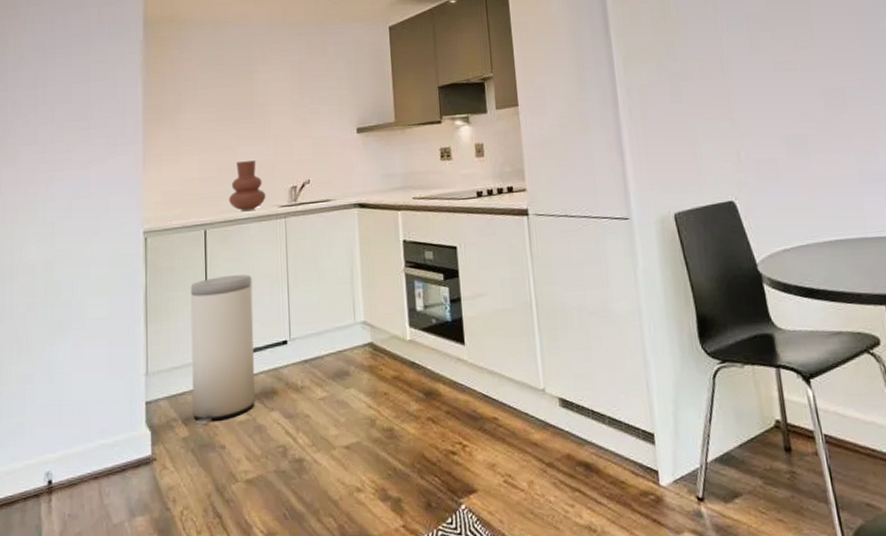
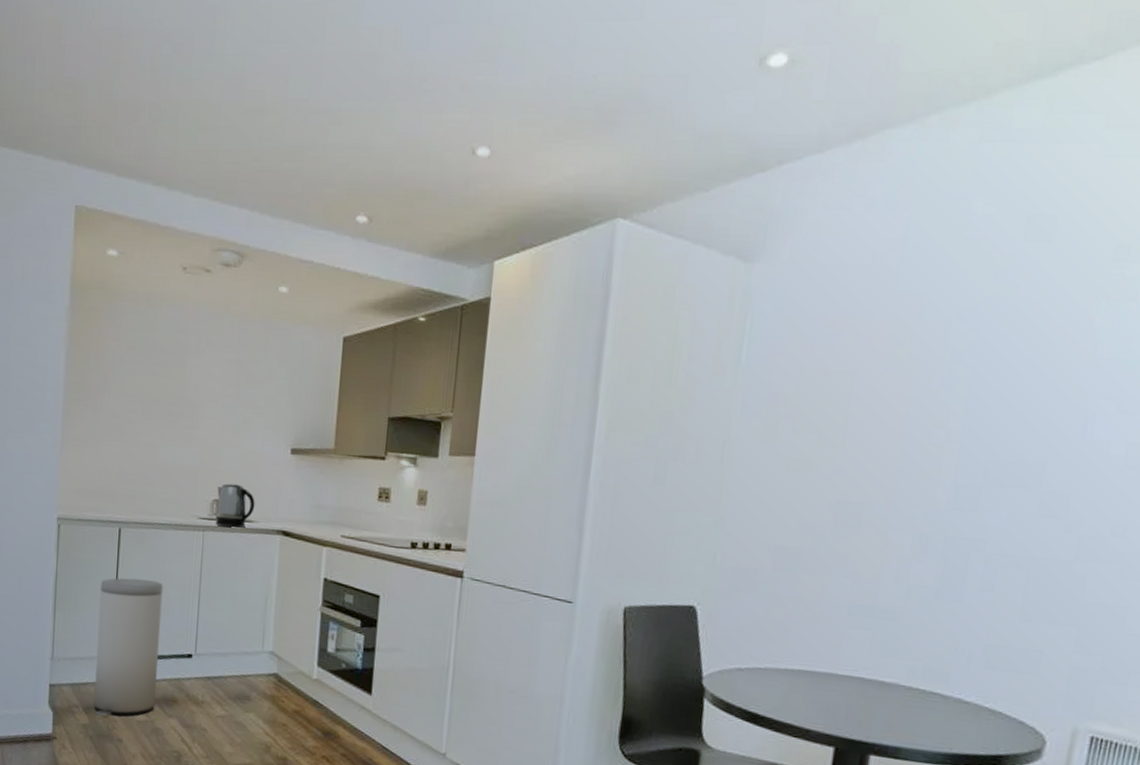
vase: present [228,160,266,211] -> none [146,462,186,516]
kettle: none [294,169,331,211] -> present [215,483,255,528]

